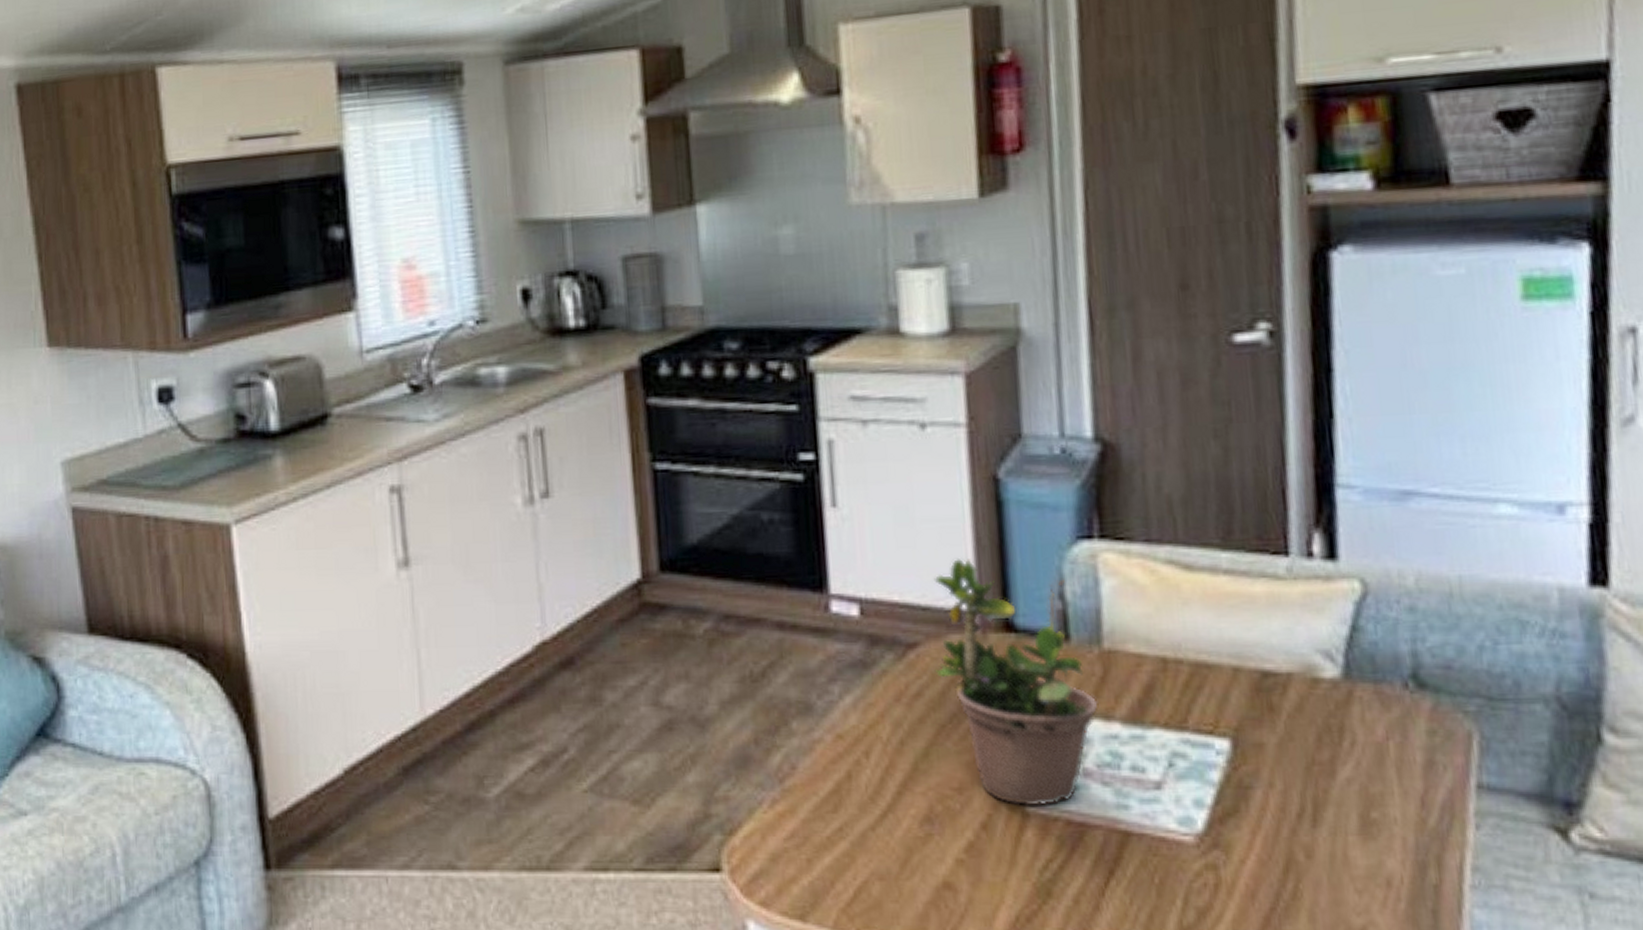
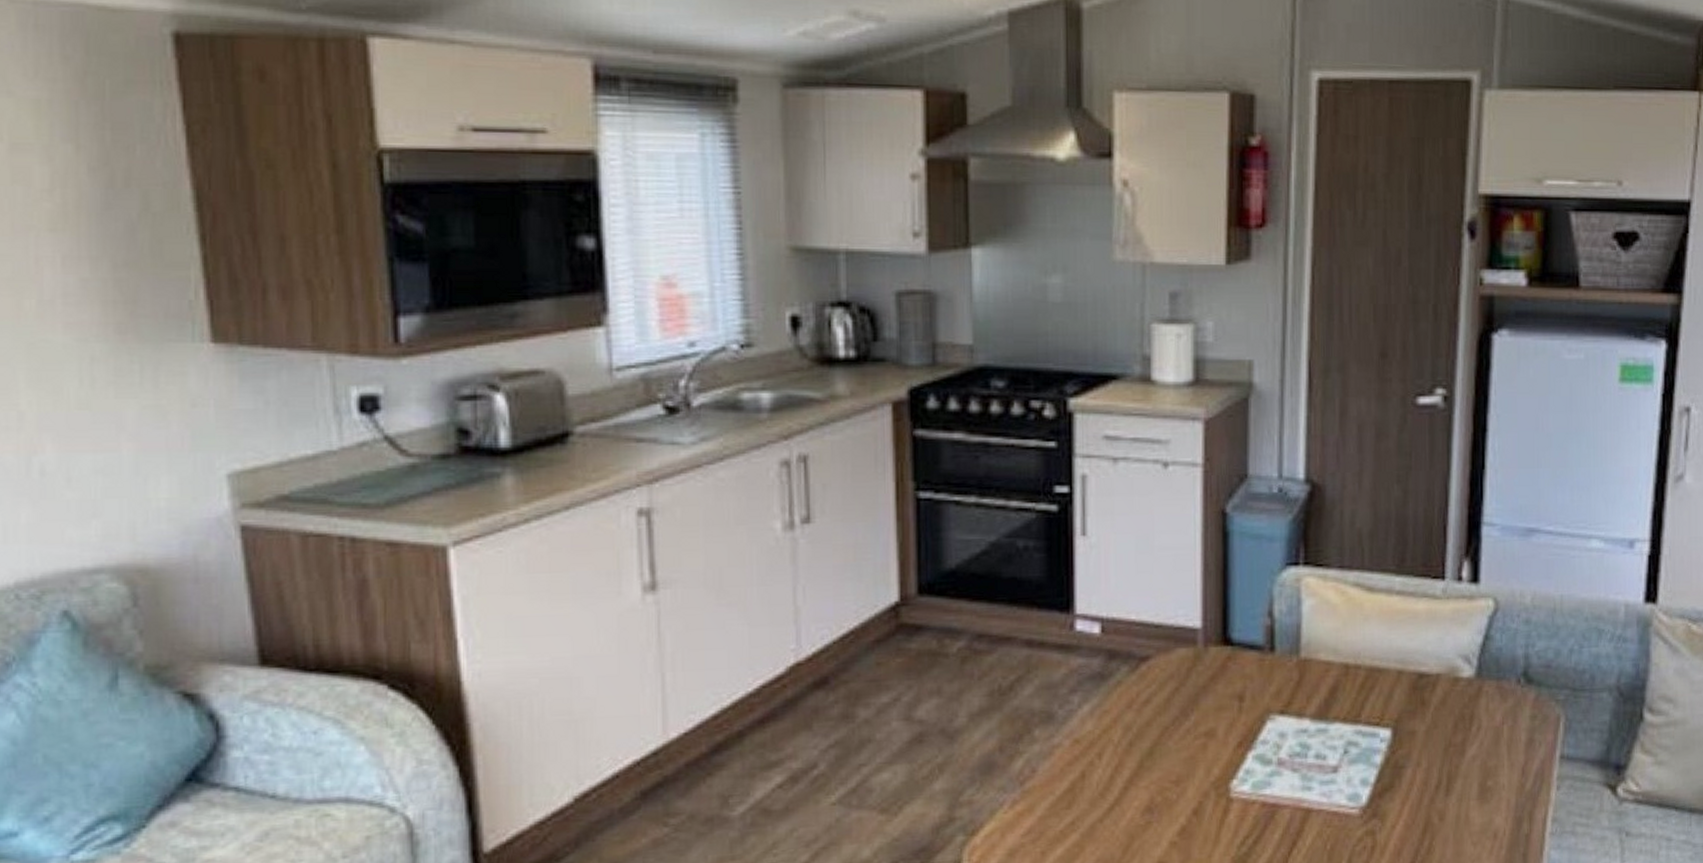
potted plant: present [933,540,1099,806] -> none [1162,566,1294,793]

